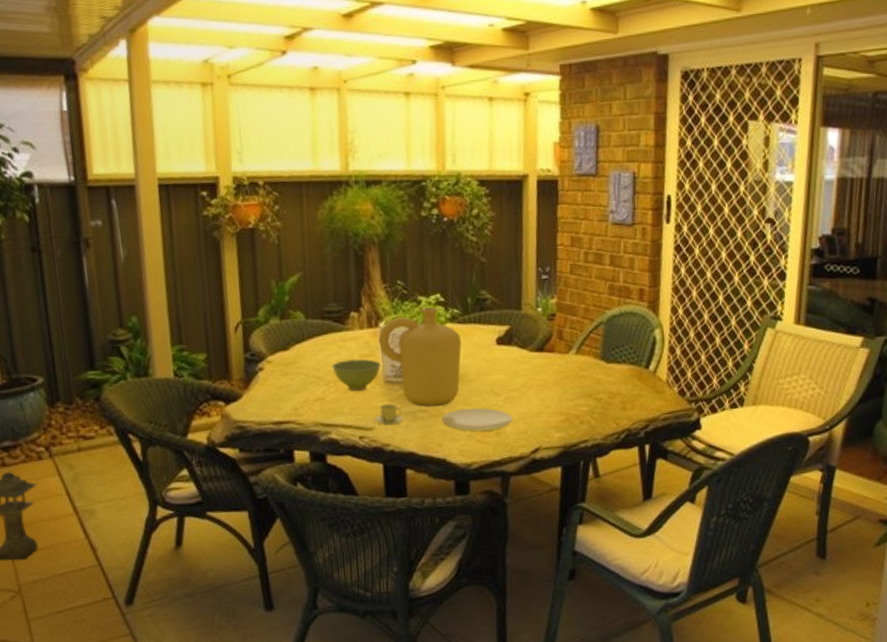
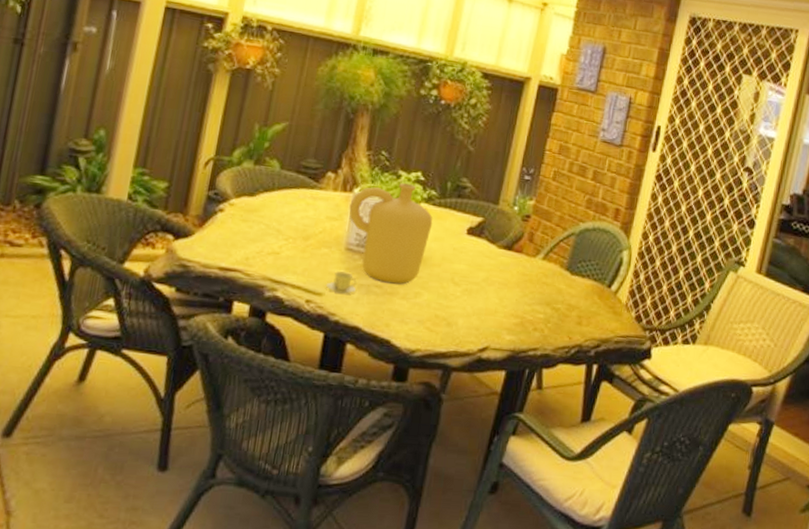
bowl: present [332,358,381,391] -> none [295,218,346,253]
plate: present [441,408,513,432] -> none [395,292,468,320]

